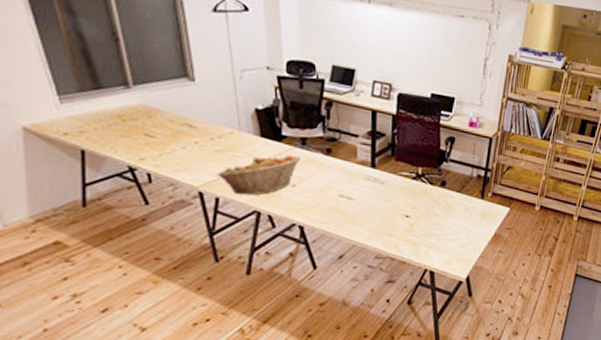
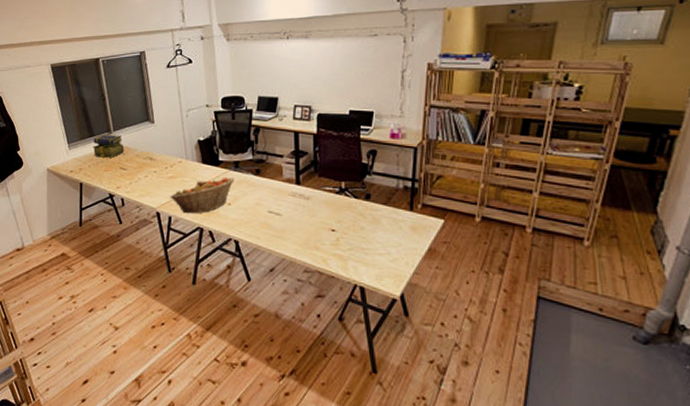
stack of books: none [100,87,151,120] -> present [92,134,124,158]

